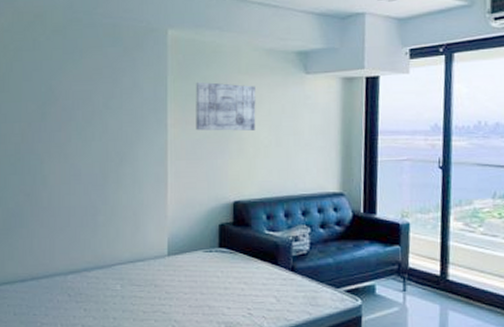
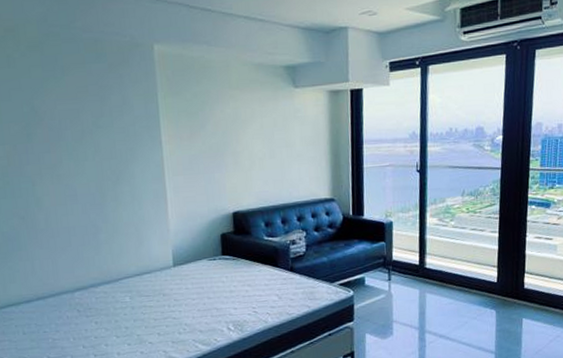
wall art: present [196,81,256,131] -> none [187,97,250,146]

